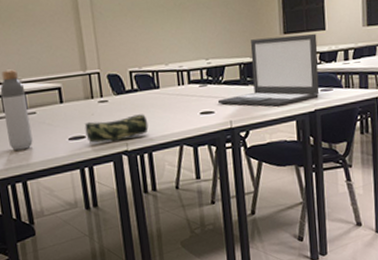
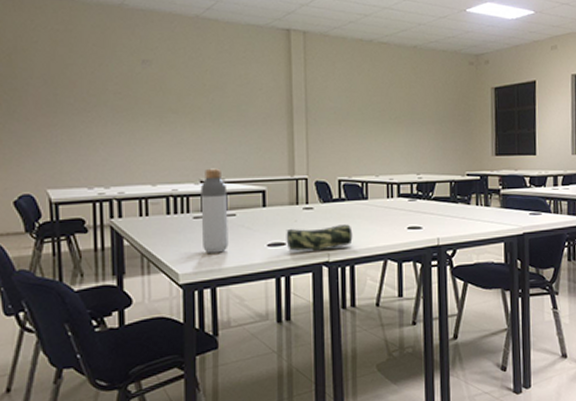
laptop: present [217,33,320,107] -> none [426,157,529,227]

